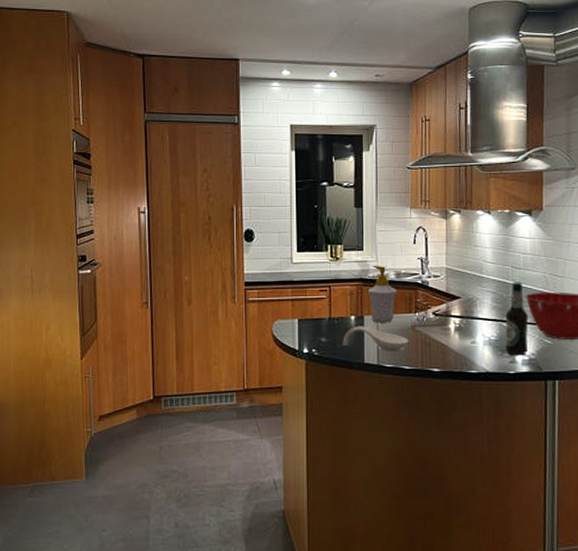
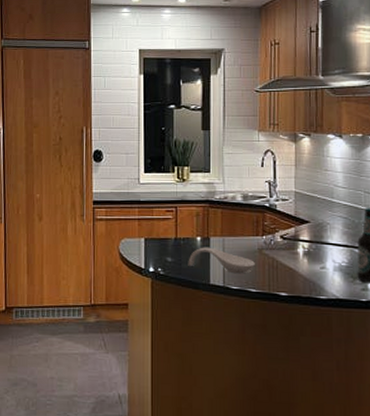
soap bottle: present [367,265,398,323] -> none [213,187,245,245]

